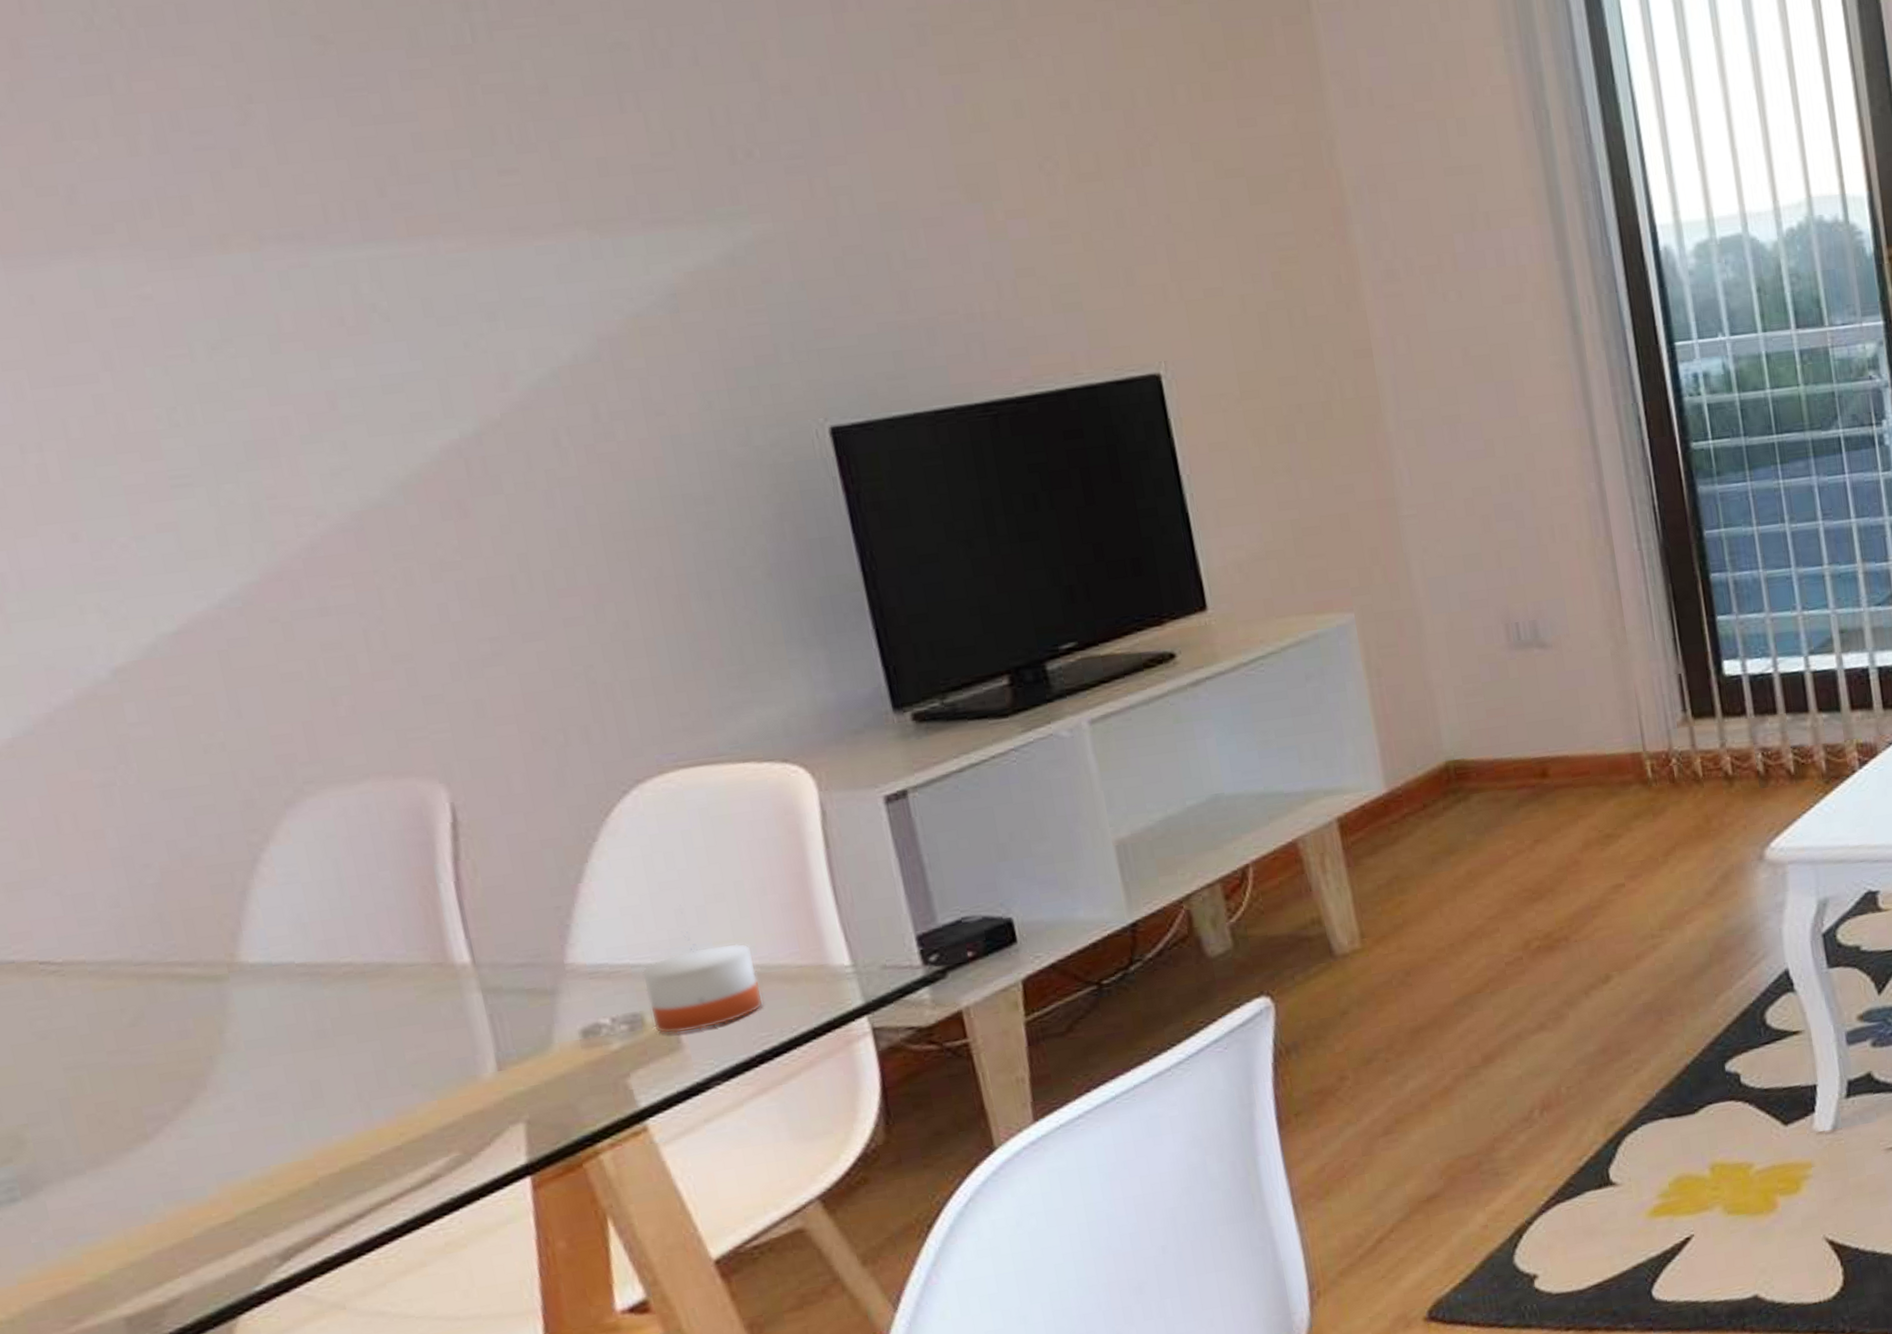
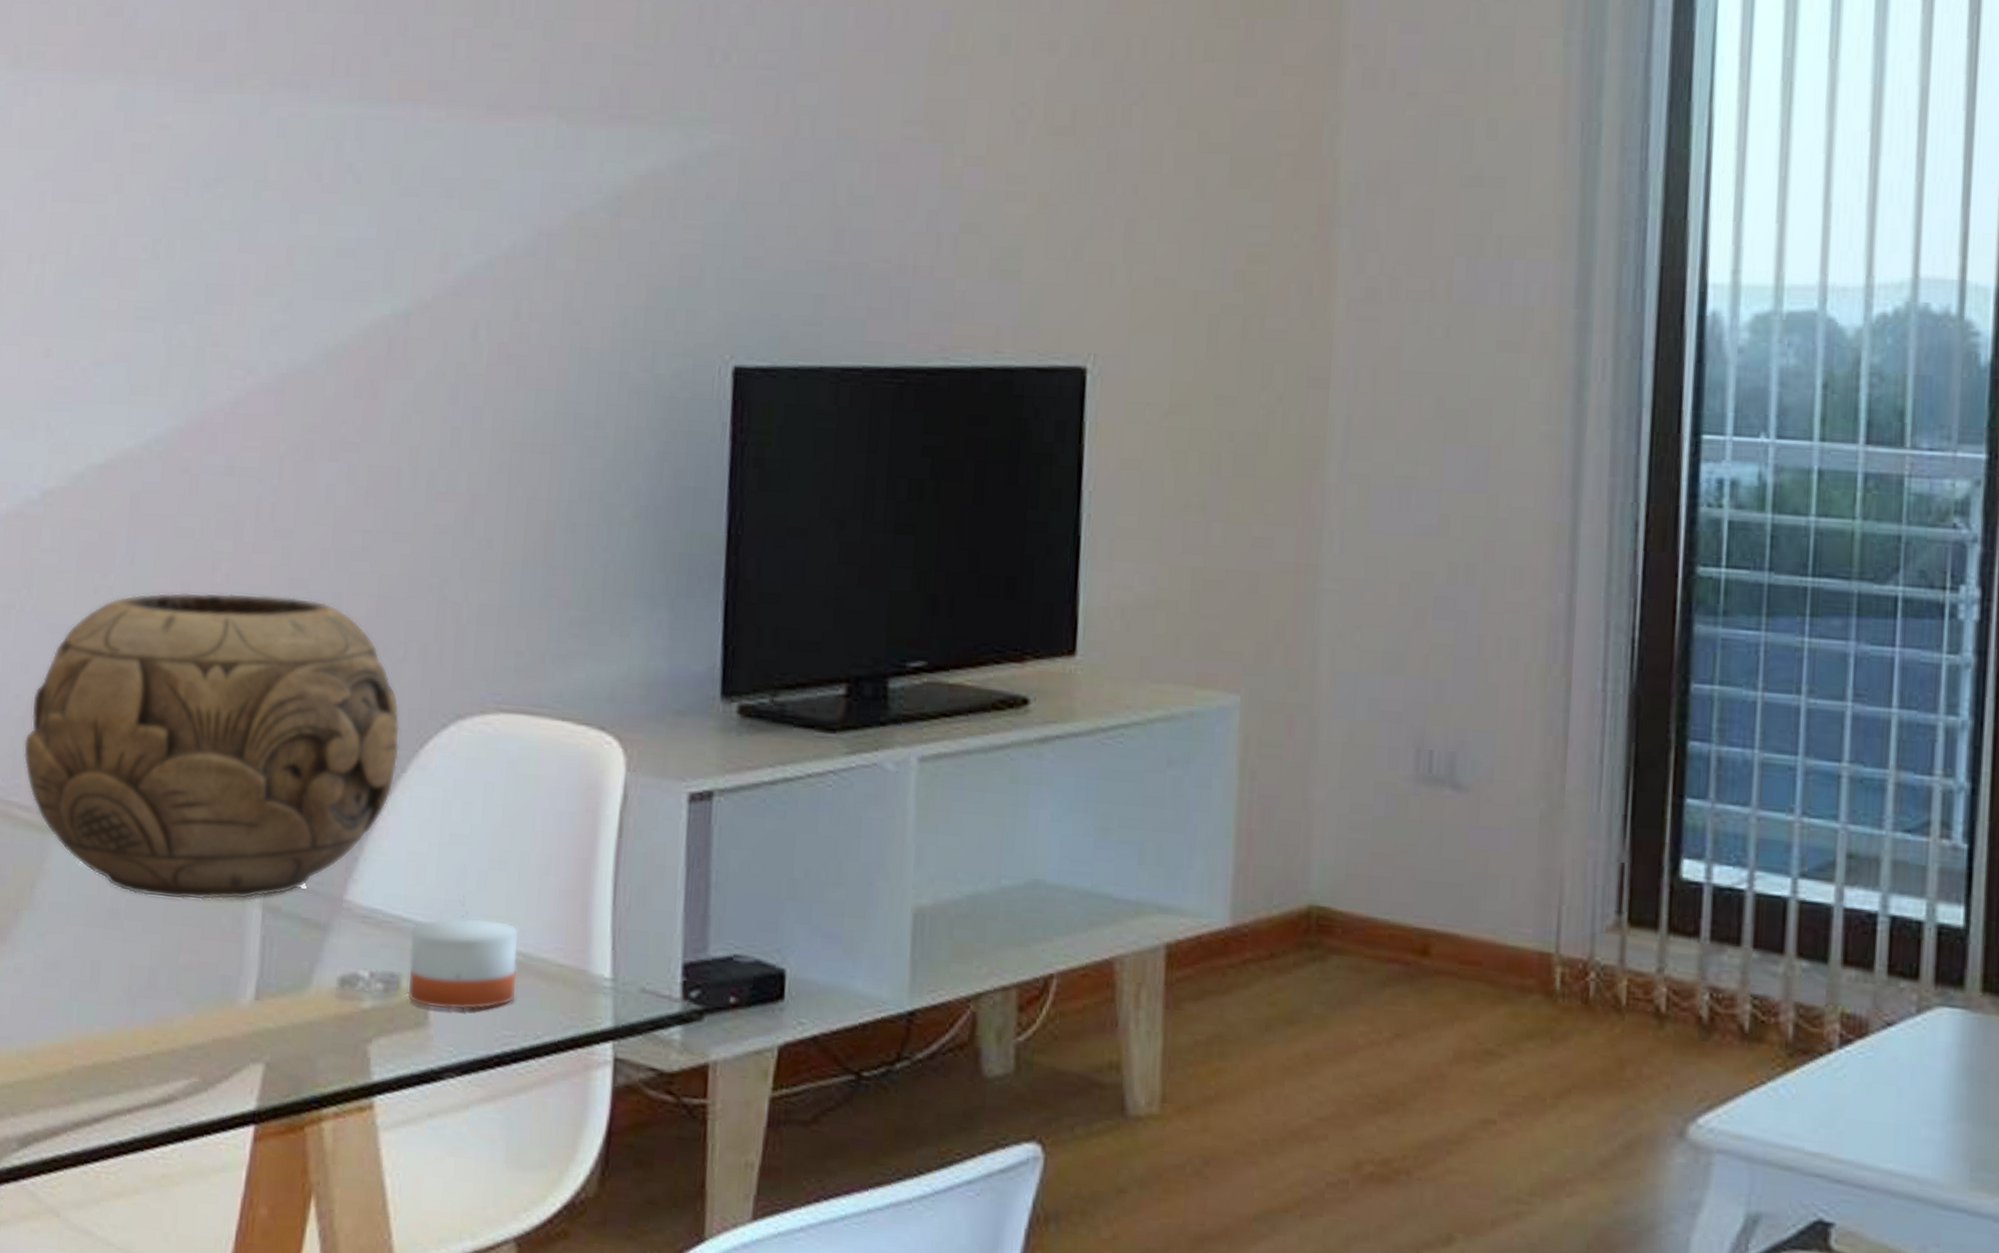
decorative bowl: none [164,710,588,1012] -> present [23,592,400,901]

